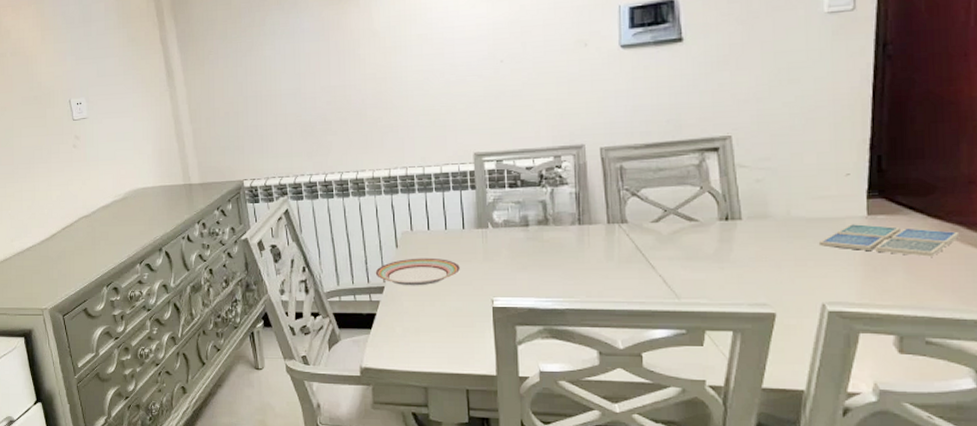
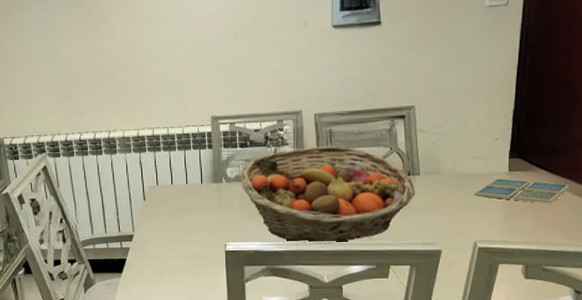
plate: present [375,257,460,286] -> none [125,209,198,234]
fruit basket: none [509,185,737,301] -> present [240,146,416,244]

